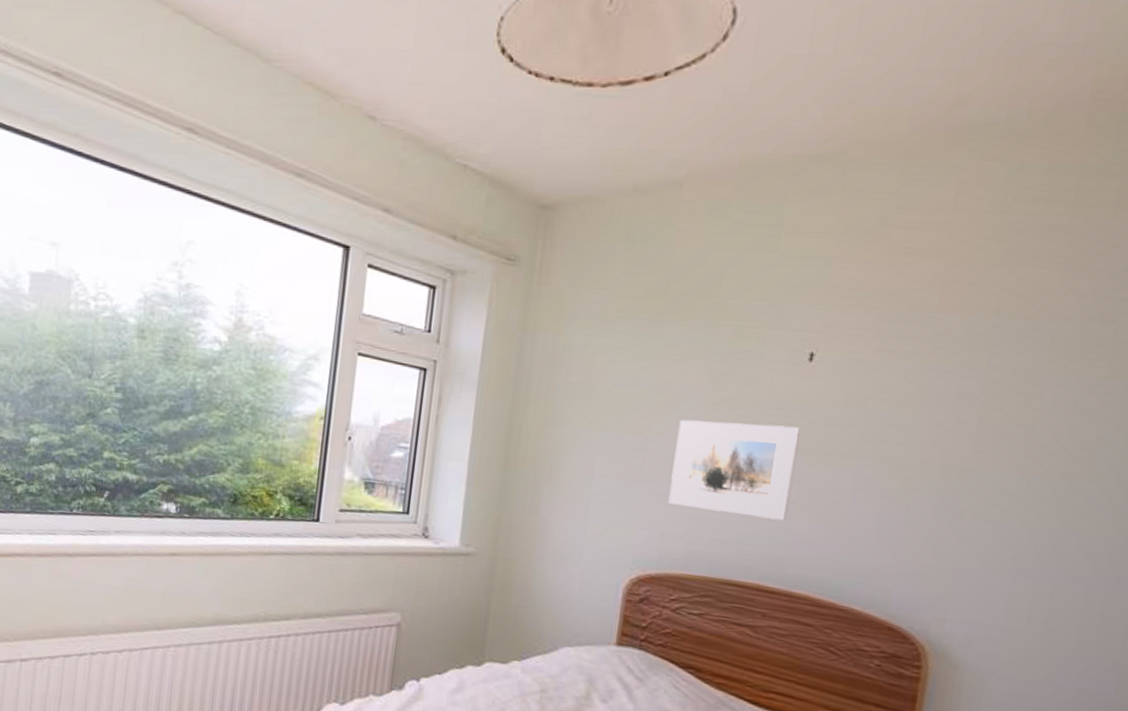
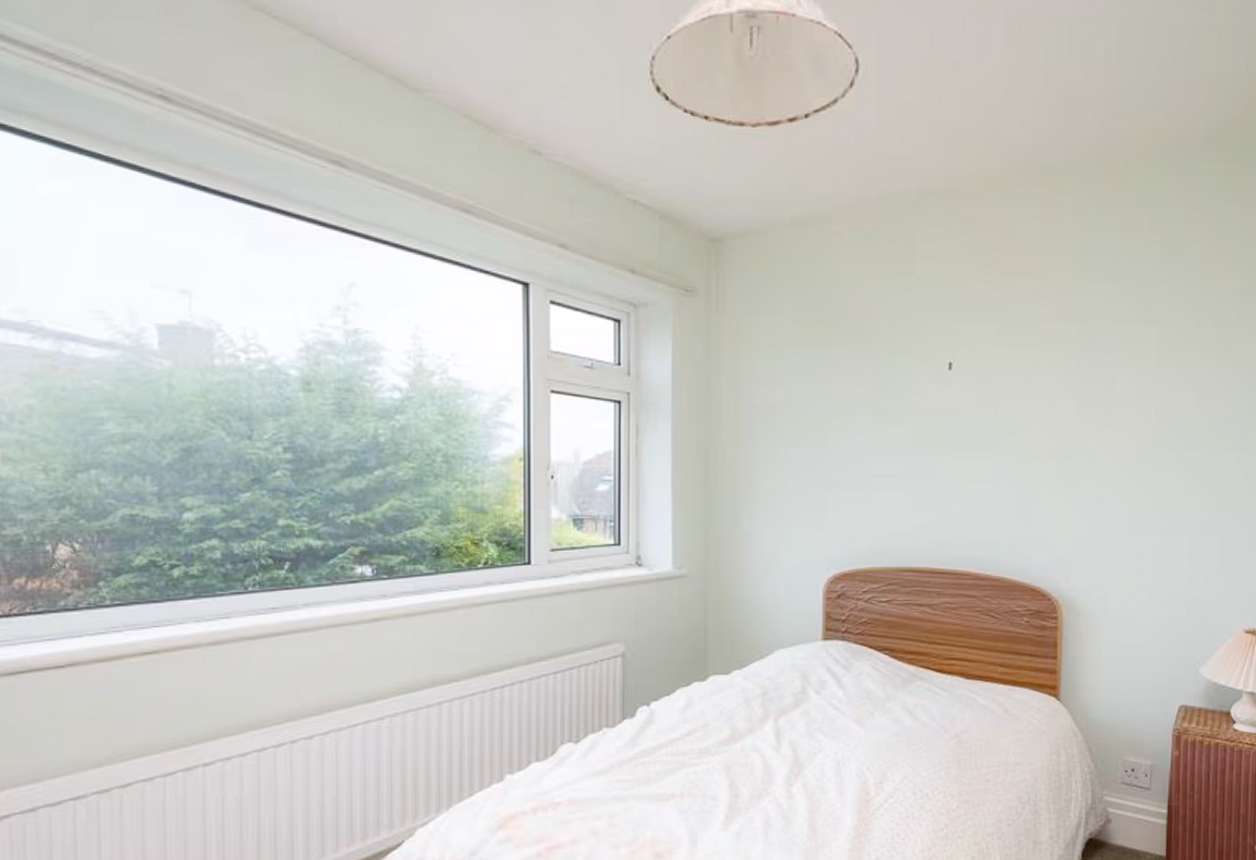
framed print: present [668,419,800,521] -> none [851,427,948,510]

